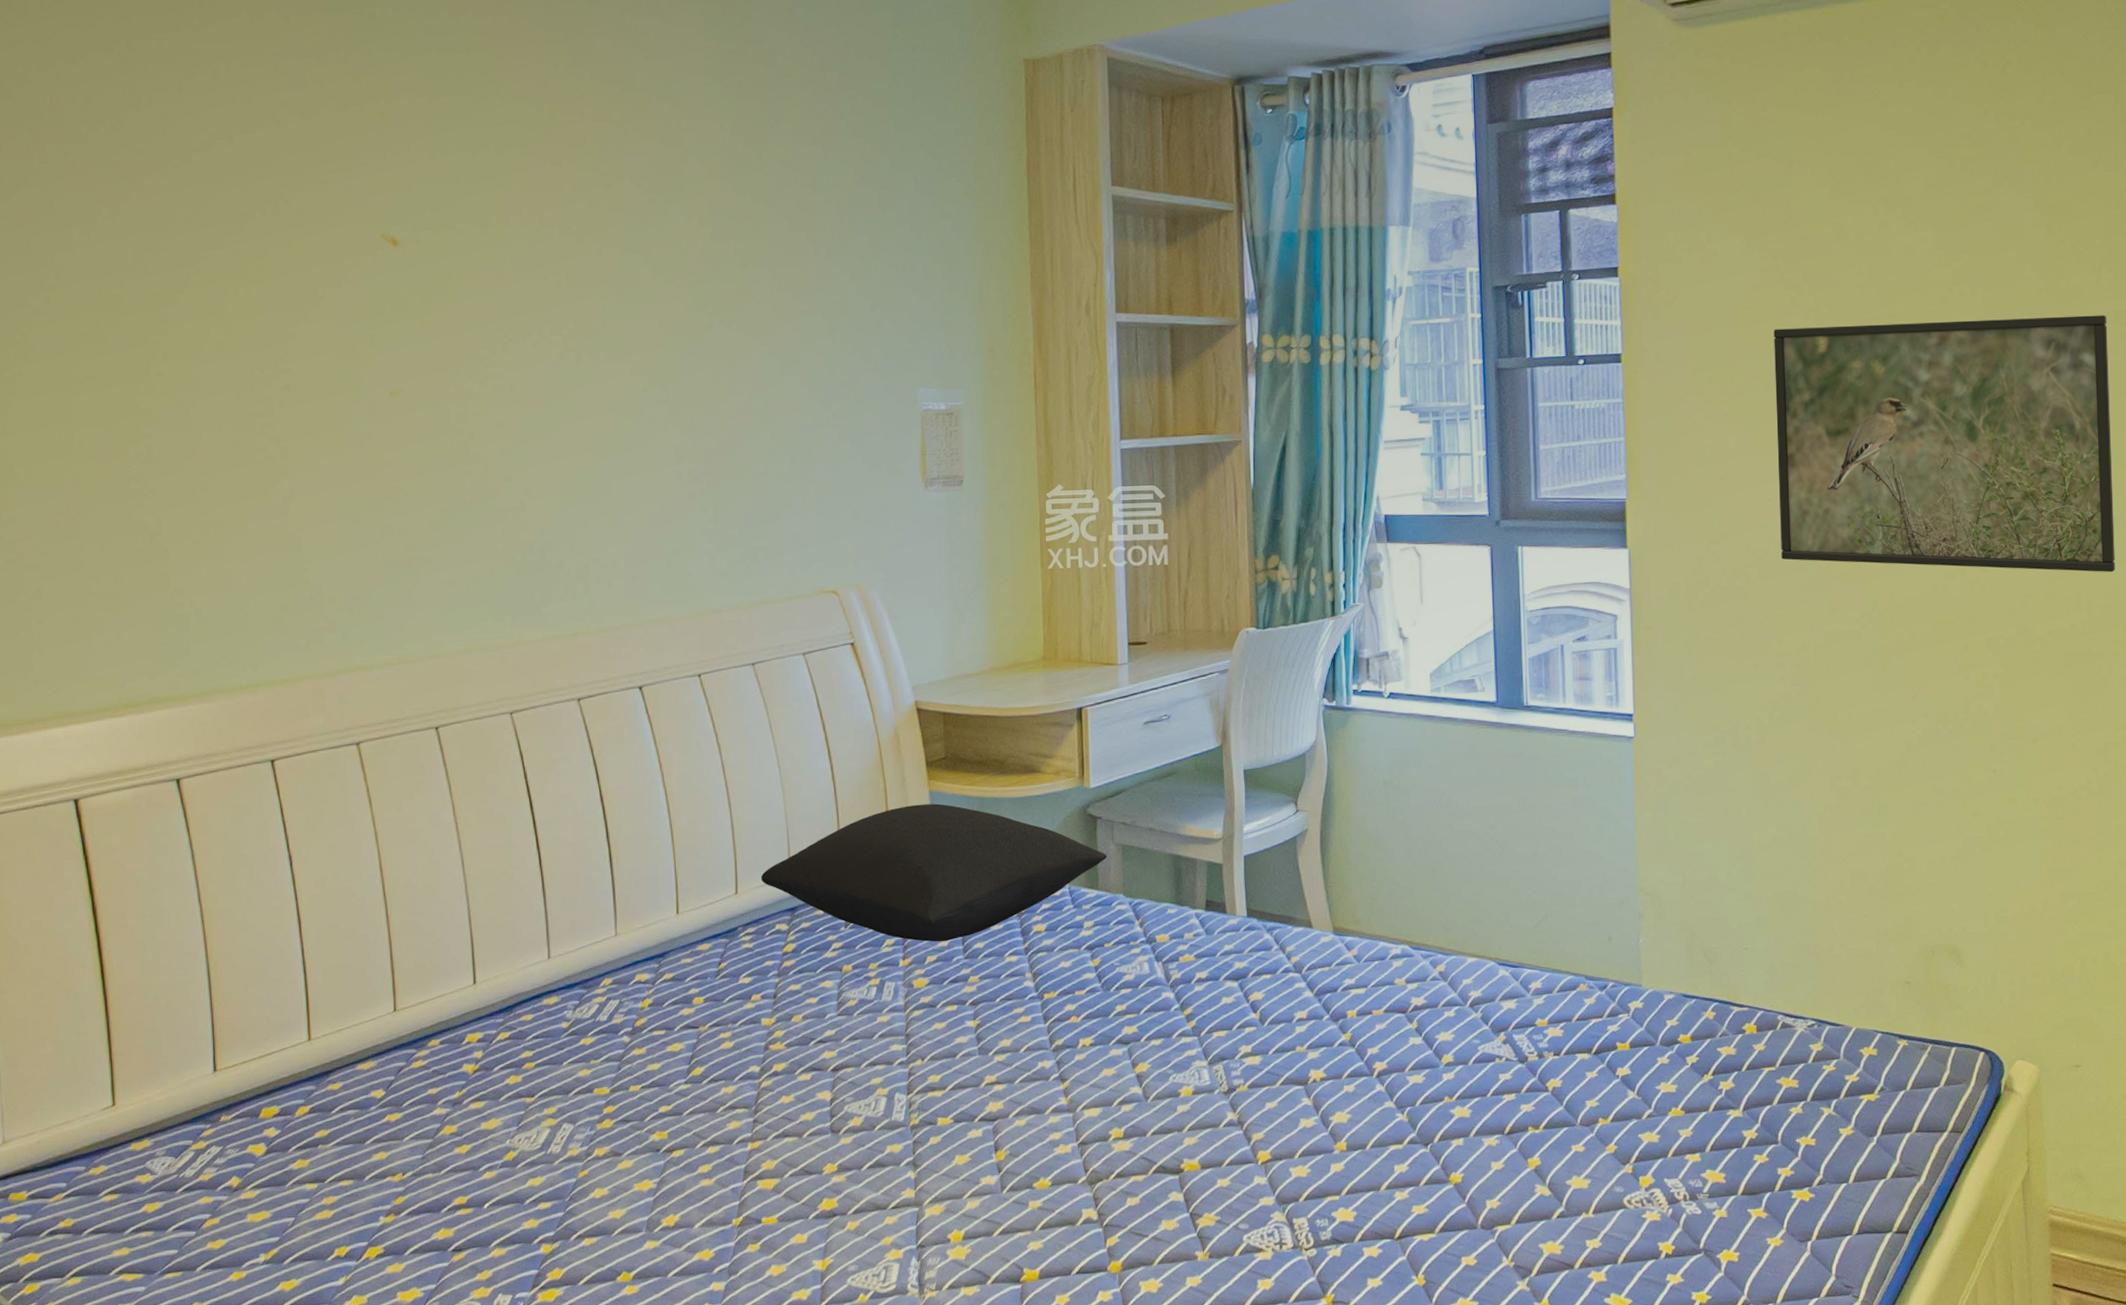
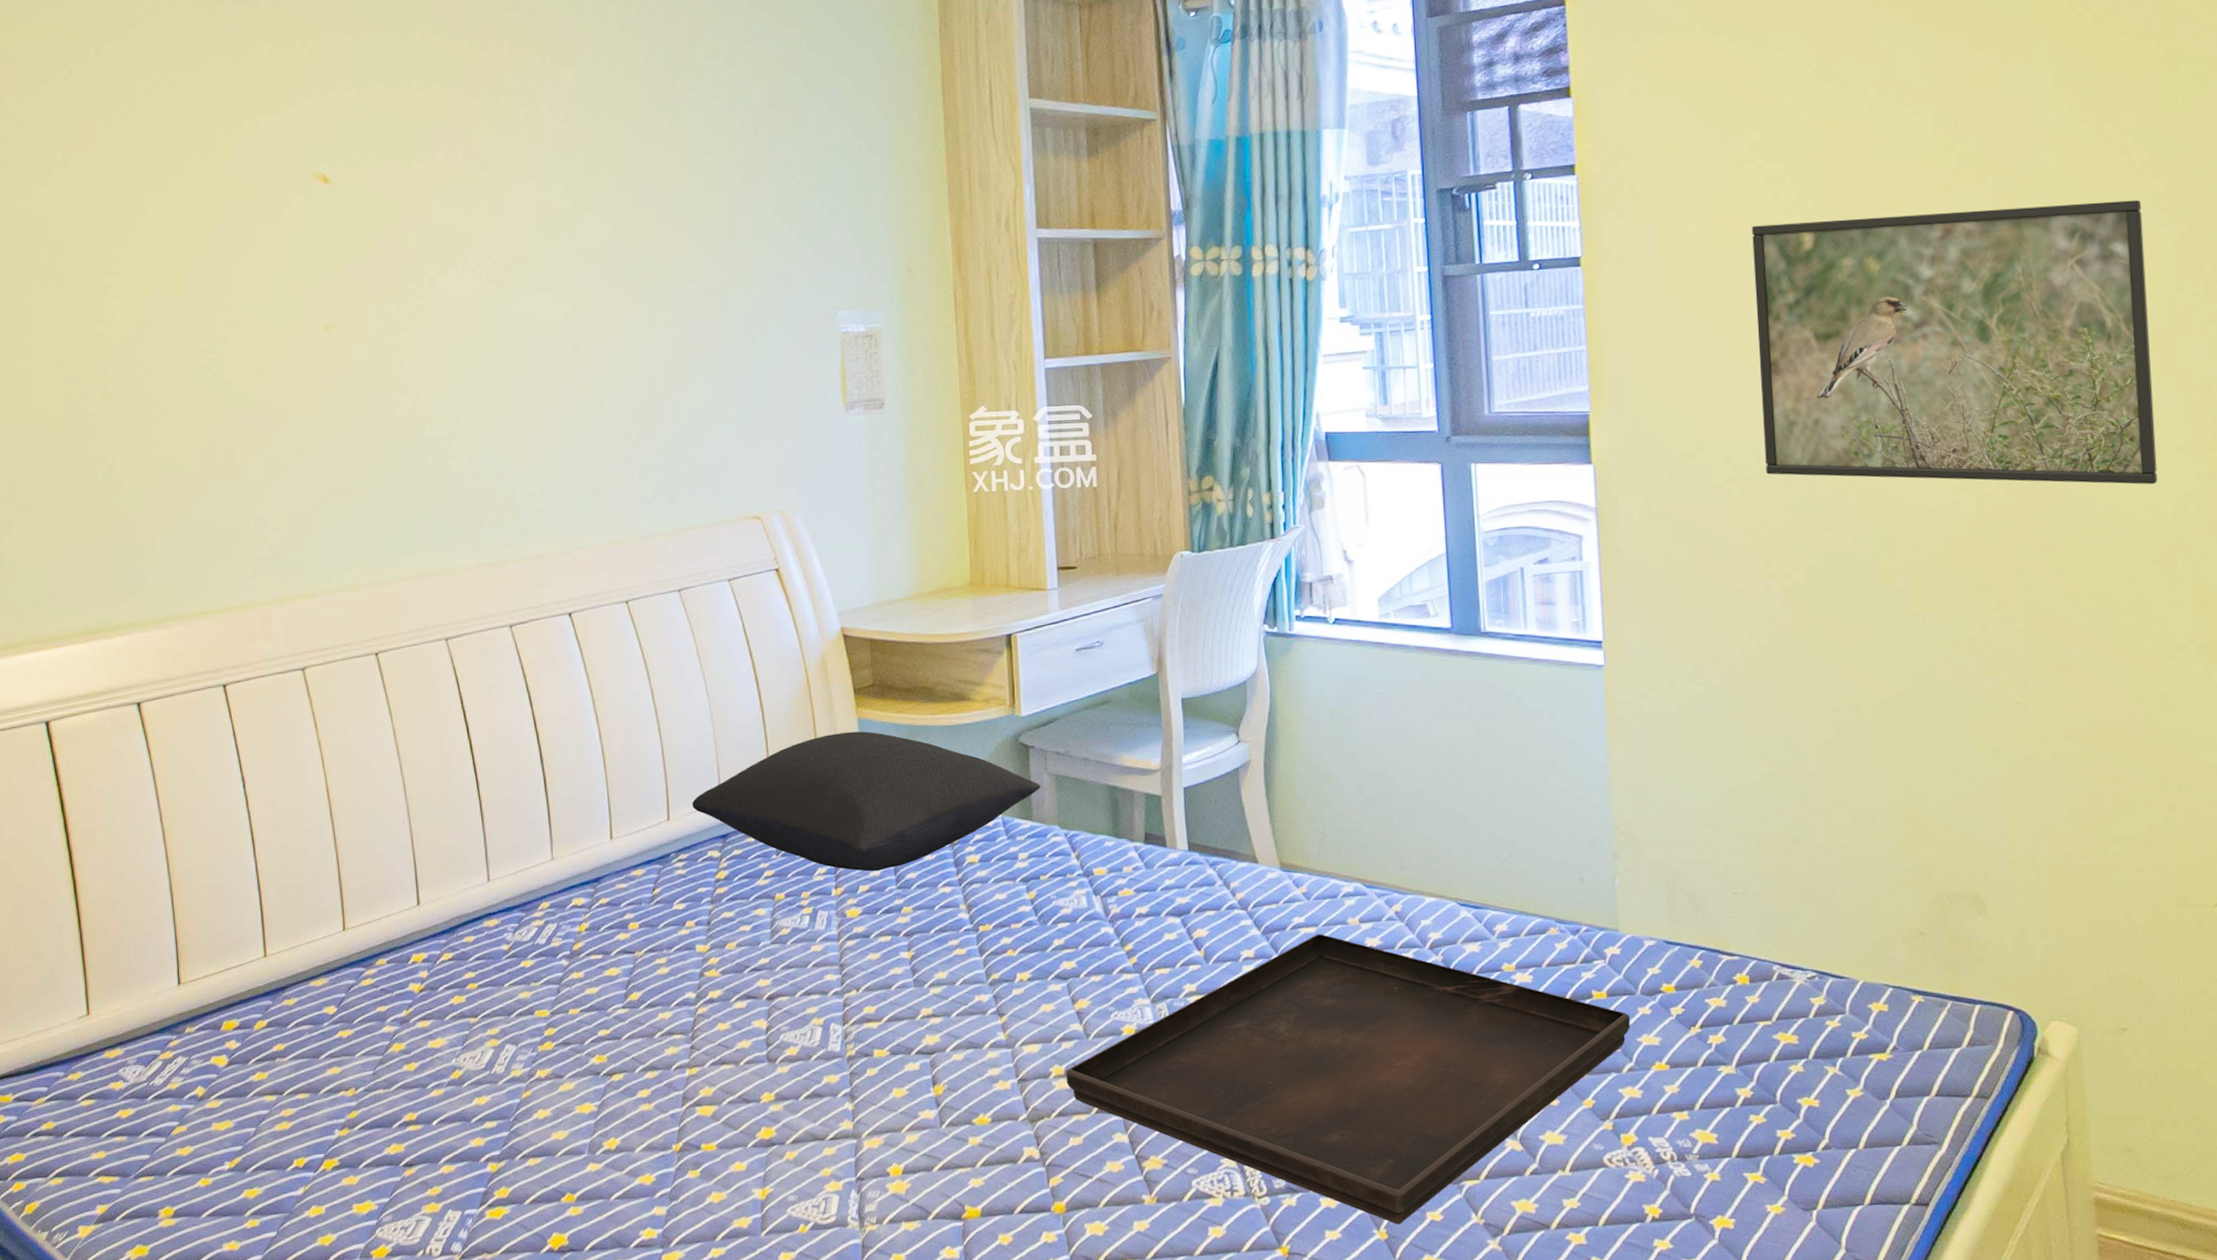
serving tray: none [1125,995,1650,1270] -> present [1066,934,1630,1224]

